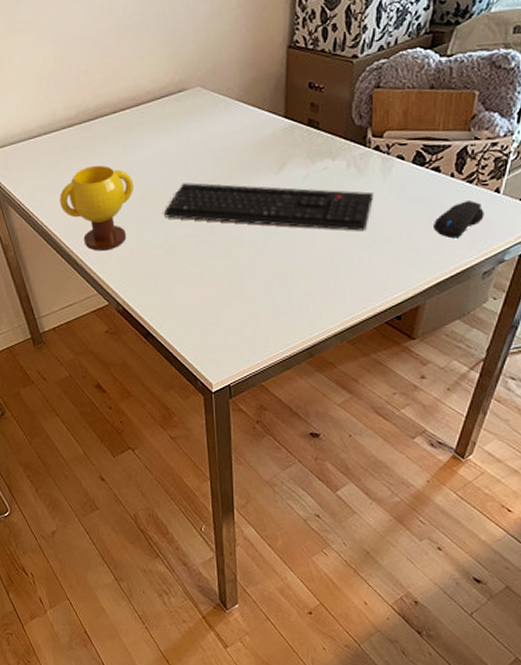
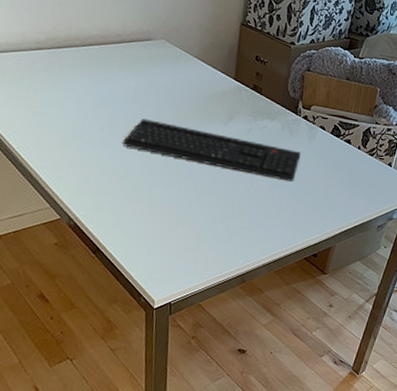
mug: present [60,166,133,251] -> none [20,89,96,168]
computer mouse: present [433,201,484,239] -> none [344,169,380,197]

